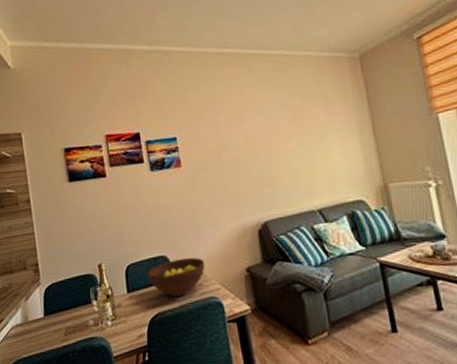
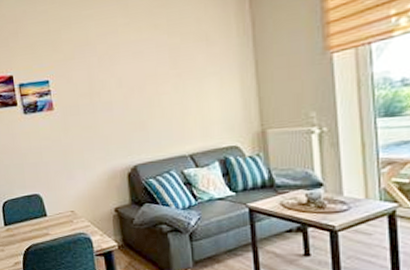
fruit bowl: present [148,258,205,297] -> none [23,197,76,231]

